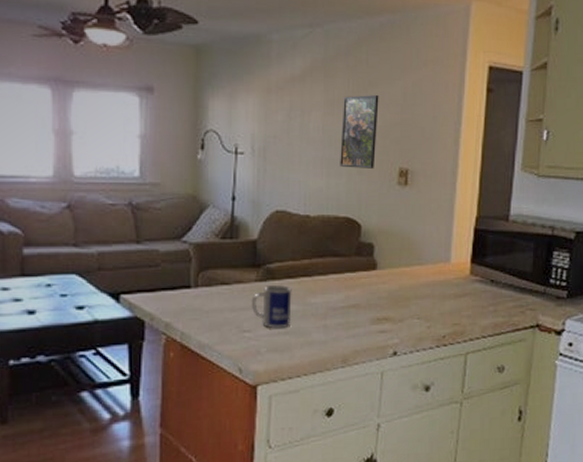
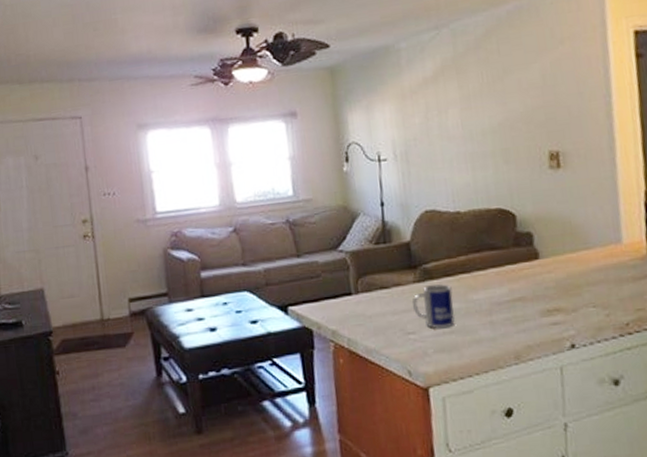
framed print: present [340,95,379,169] -> none [479,82,521,159]

